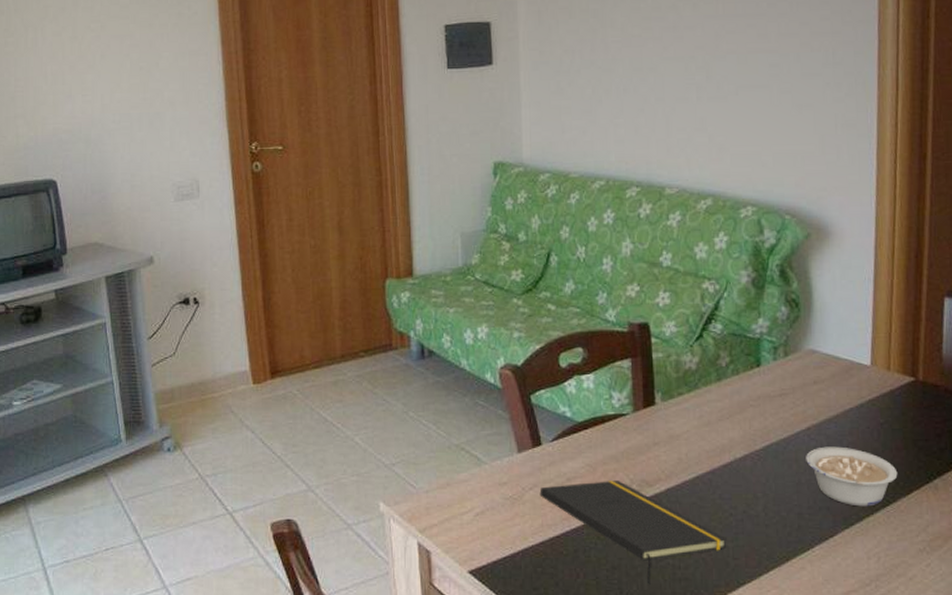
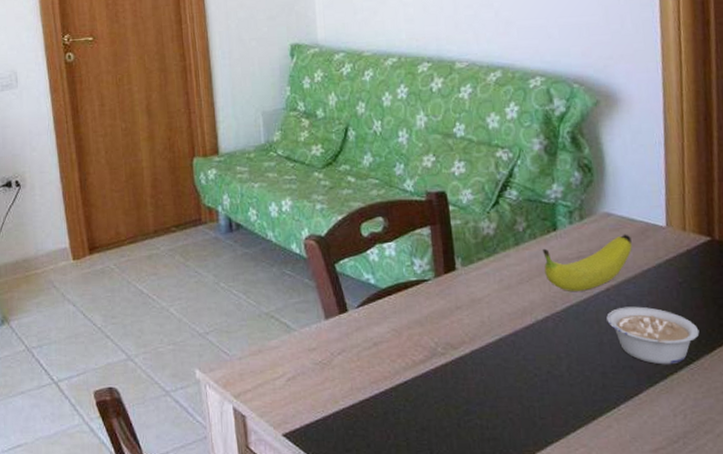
notepad: present [539,481,727,585] -> none [348,344,533,445]
fruit: none [745,372,836,430] -> present [543,234,632,291]

